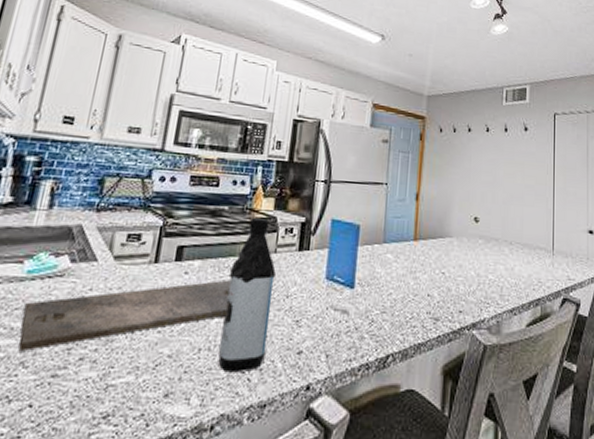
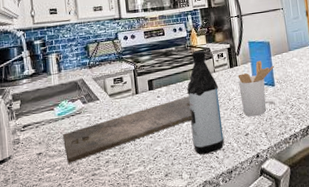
utensil holder: none [302,248,360,327] -> present [238,60,275,117]

